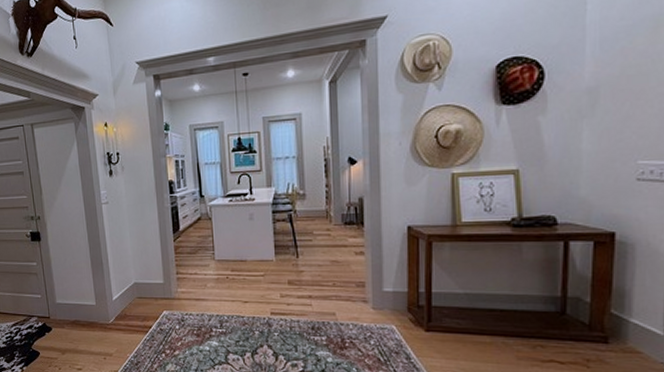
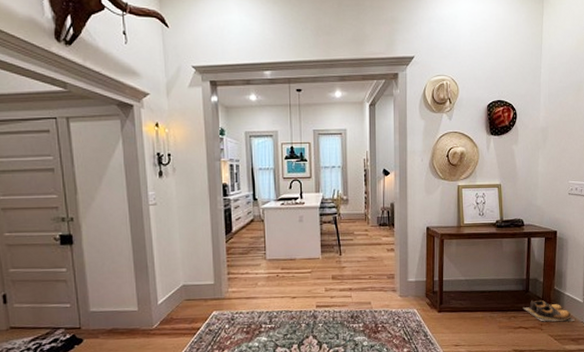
shoes: none [555,326,650,360] -> present [523,300,576,322]

